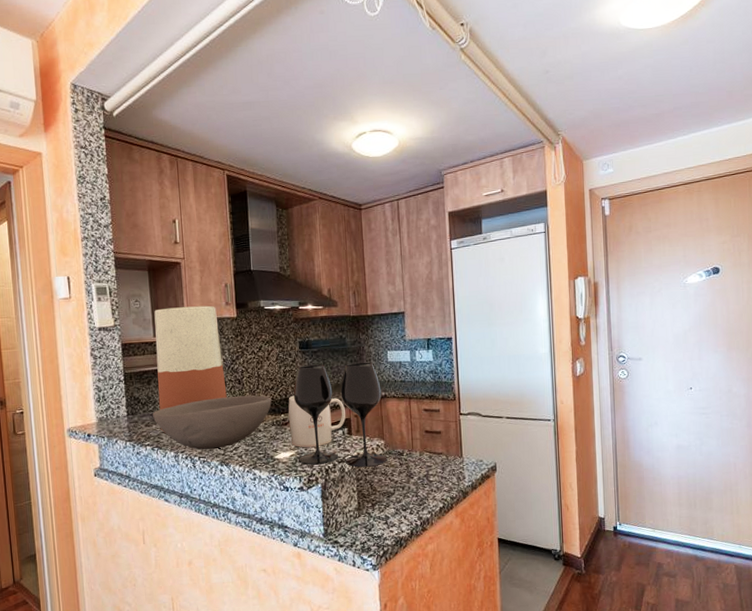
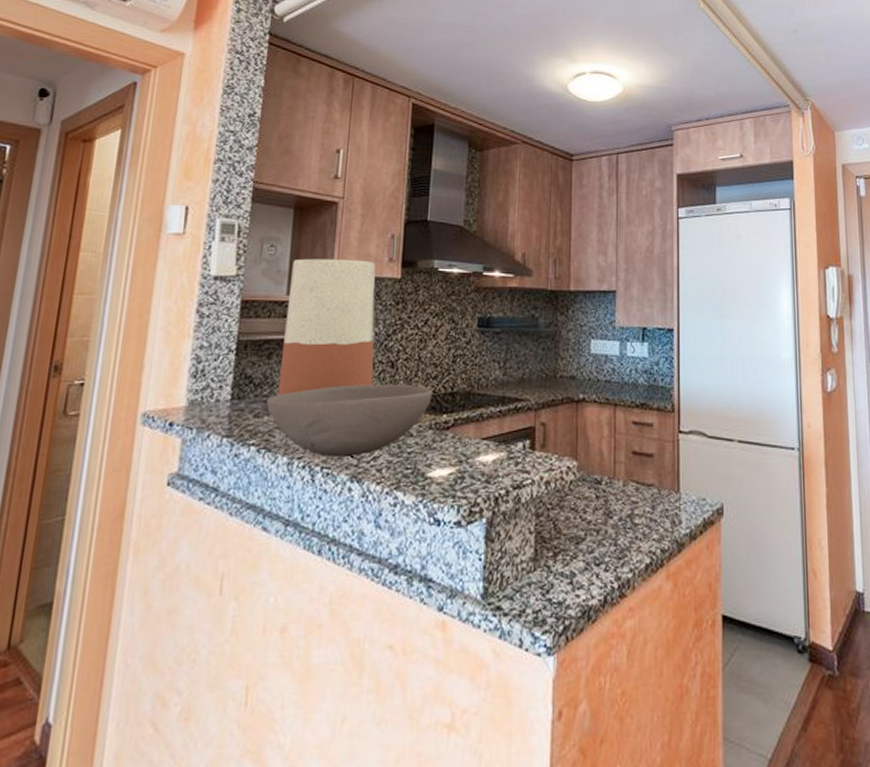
mug: present [288,395,346,448] -> none [451,389,530,465]
wine glass: present [293,362,388,468] -> none [458,349,580,498]

